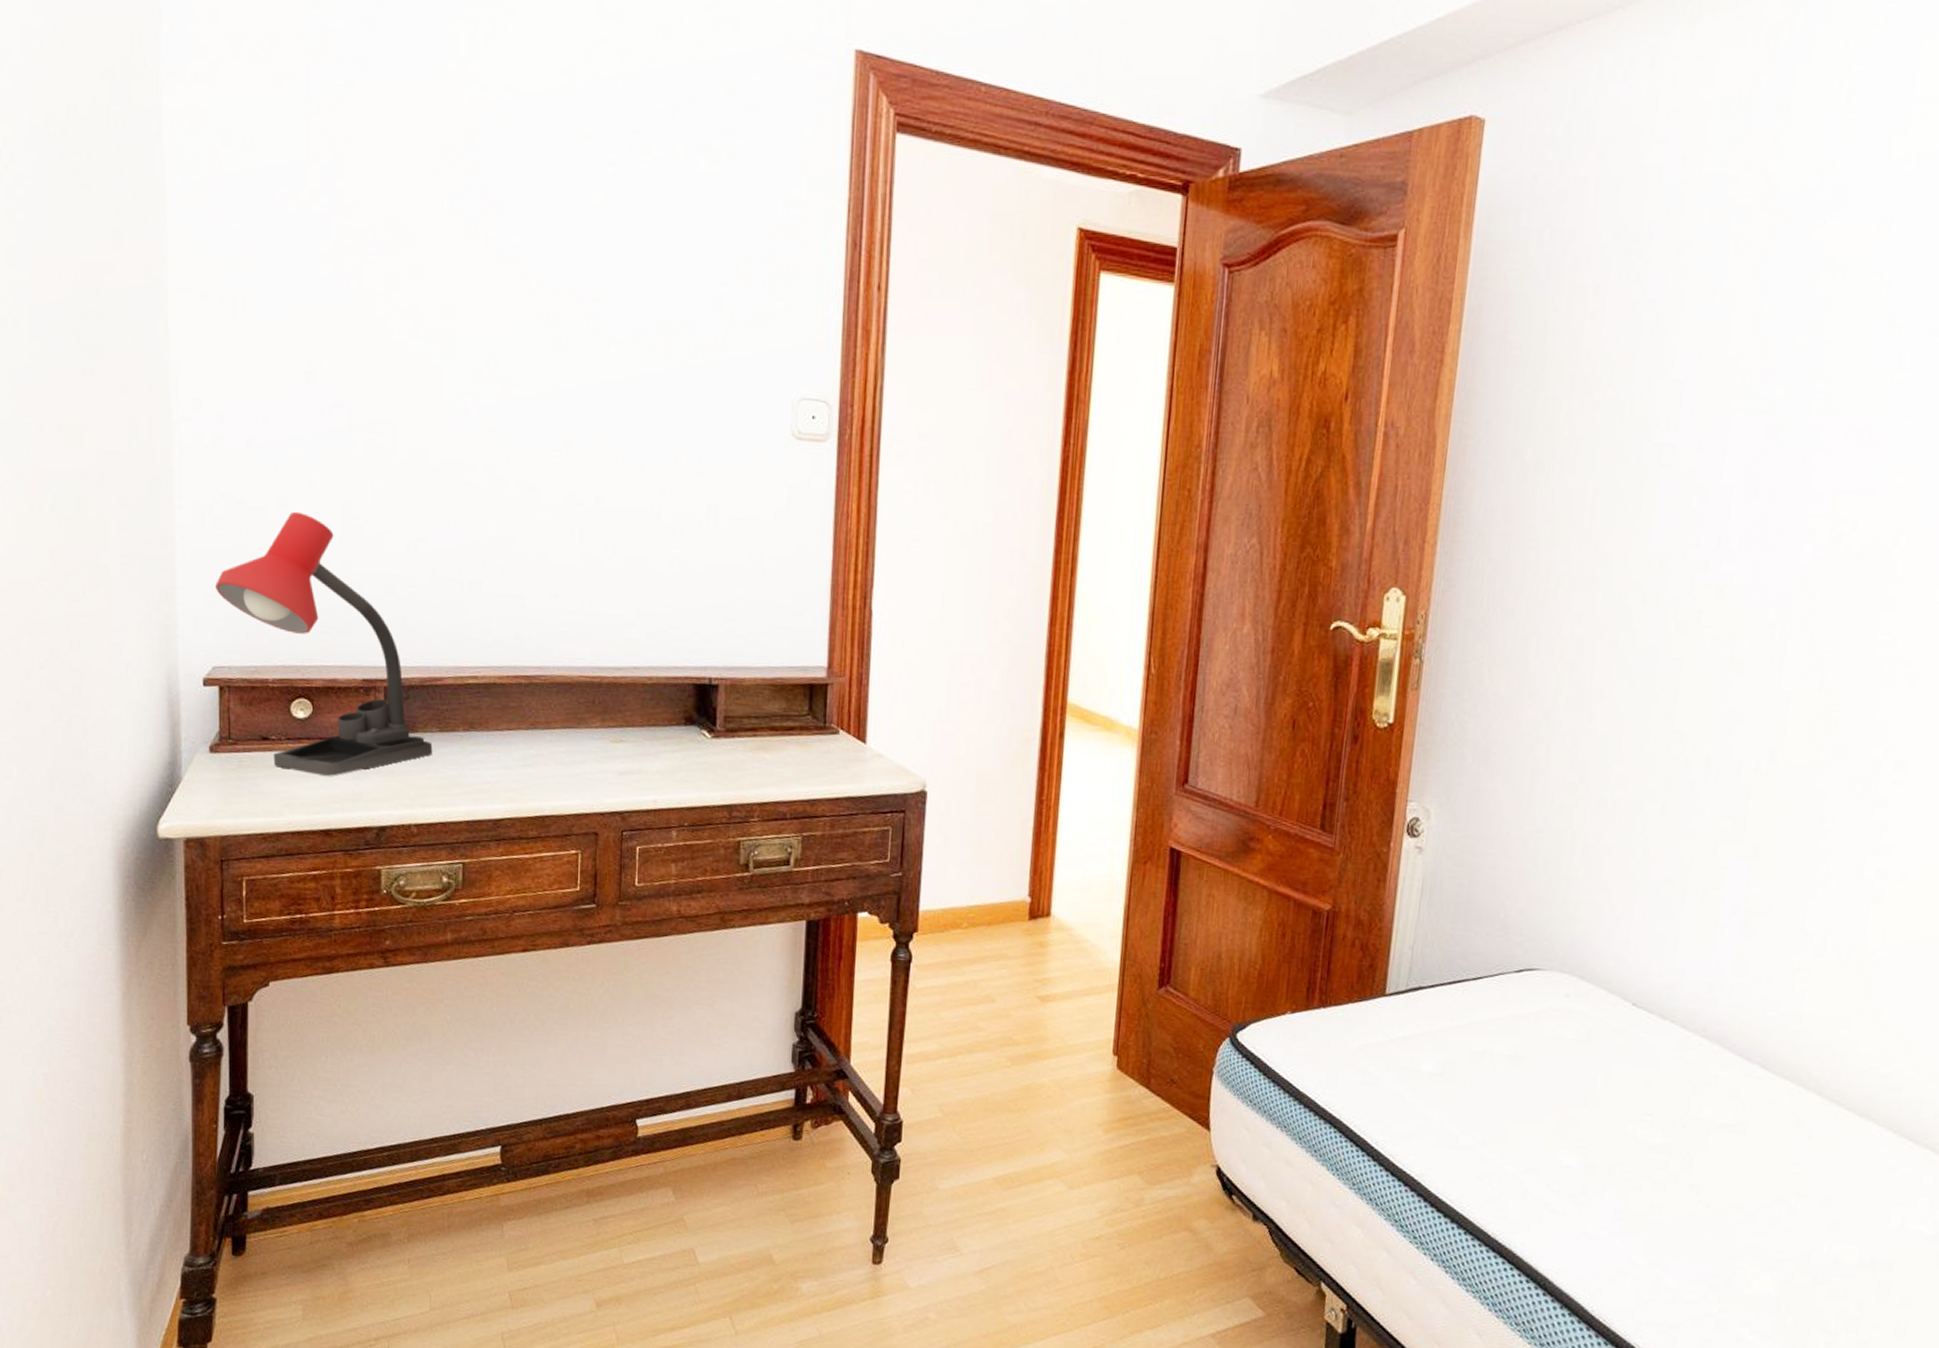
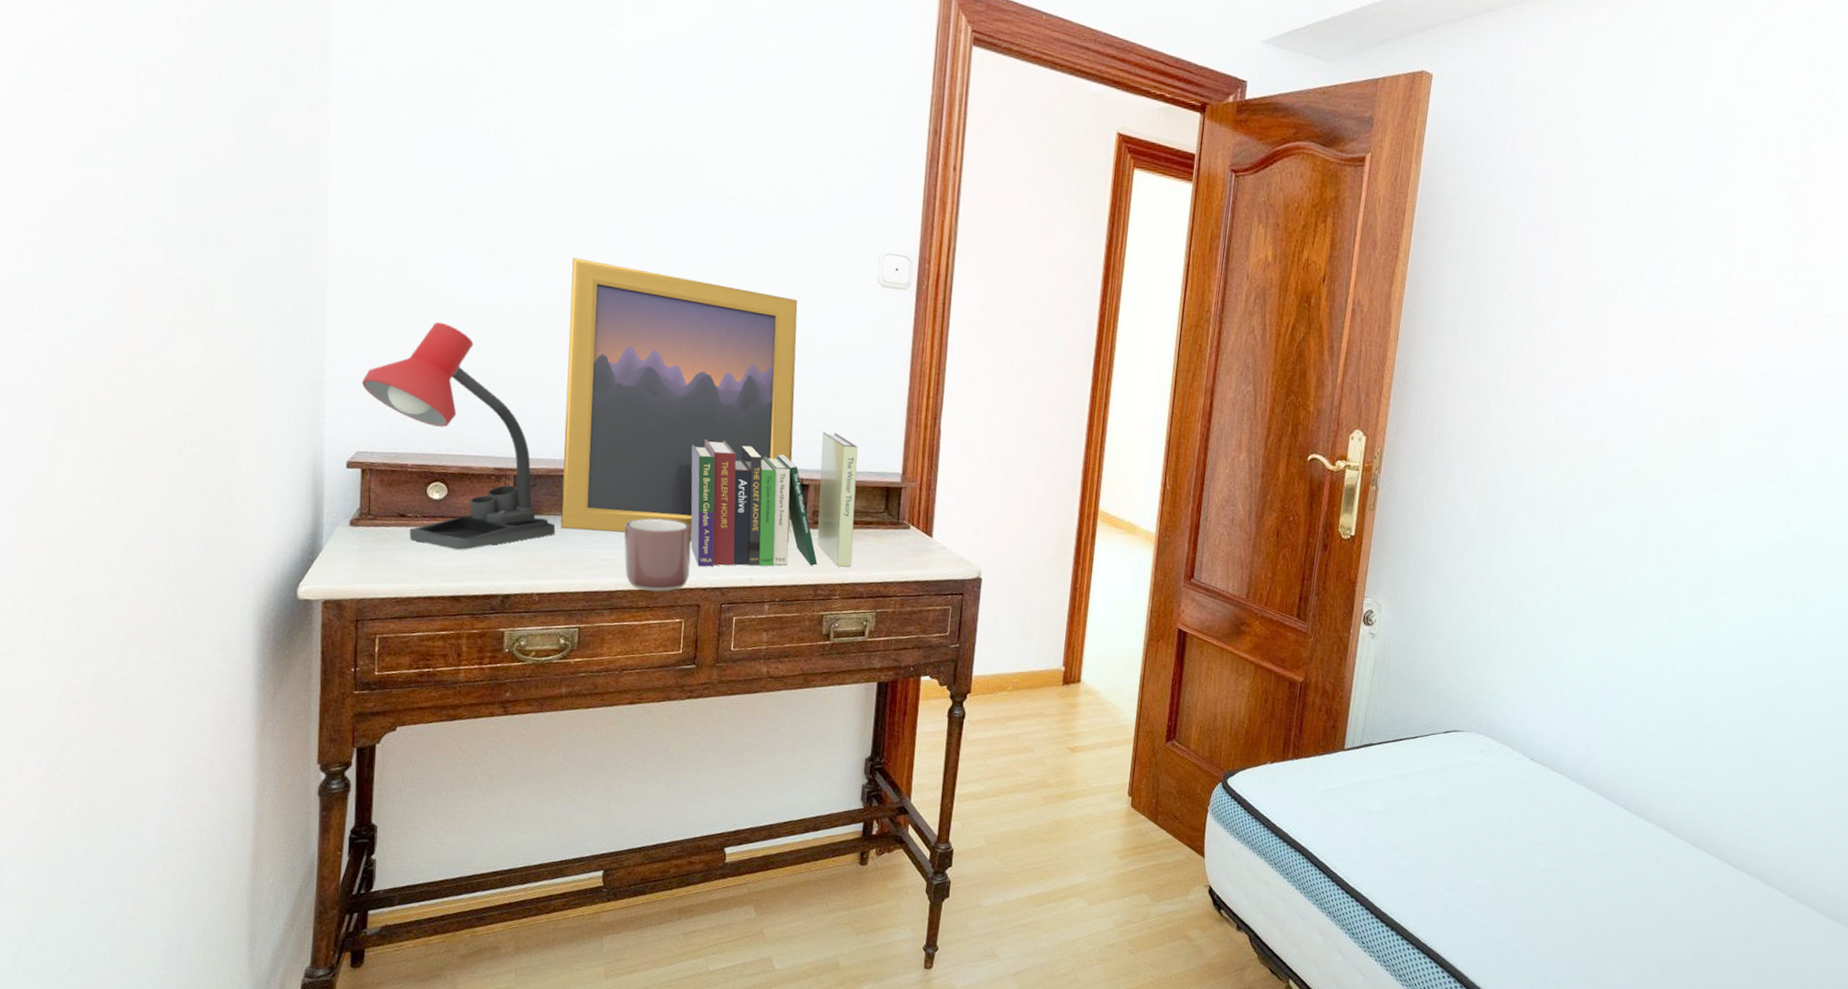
picture frame: none [438,426,699,756] -> present [560,257,798,543]
mug: none [509,732,586,819] -> present [624,518,692,592]
books: none [581,635,732,788] -> present [690,439,818,567]
book: none [730,620,775,784] -> present [817,432,858,568]

